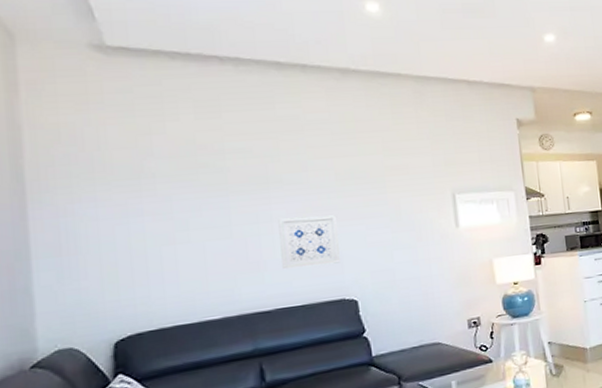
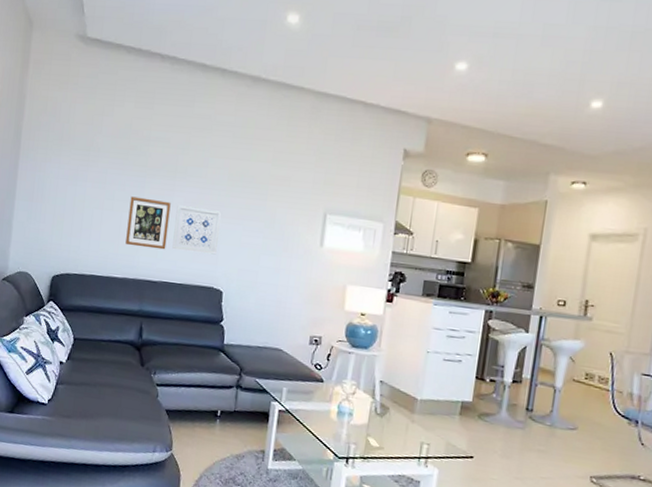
picture frame: none [212,217,274,279] -> present [125,196,171,250]

